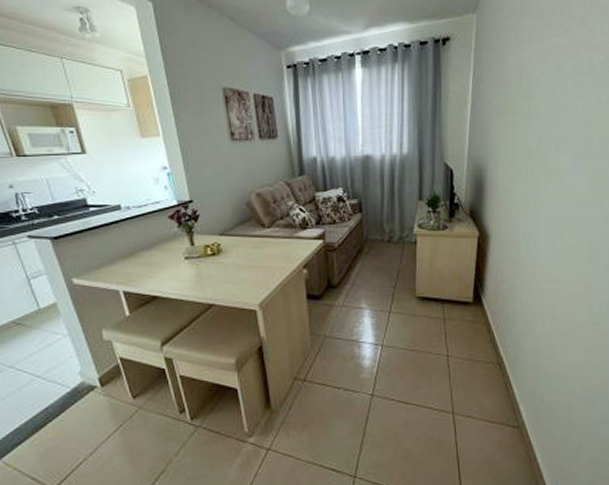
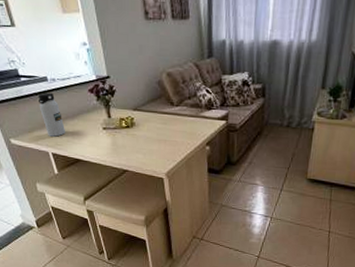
water bottle: none [109,222,141,272] -> present [39,92,66,137]

